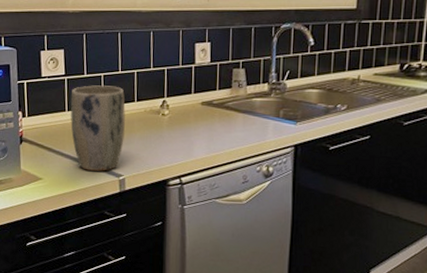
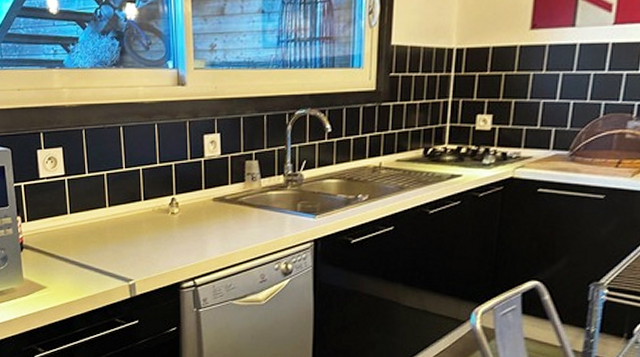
plant pot: present [70,85,125,171] -> none [72,185,132,276]

